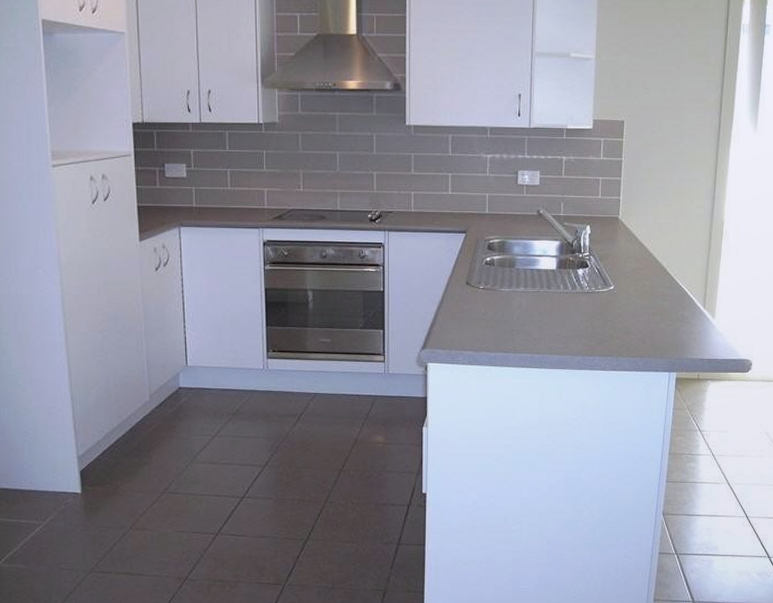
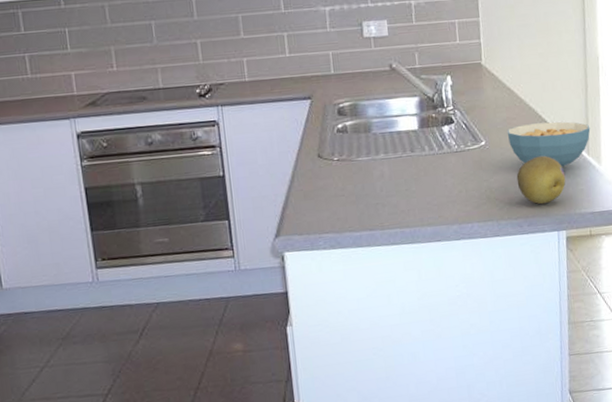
cereal bowl: none [634,276,709,316] -> present [507,121,591,167]
fruit: none [638,304,682,347] -> present [516,155,566,205]

